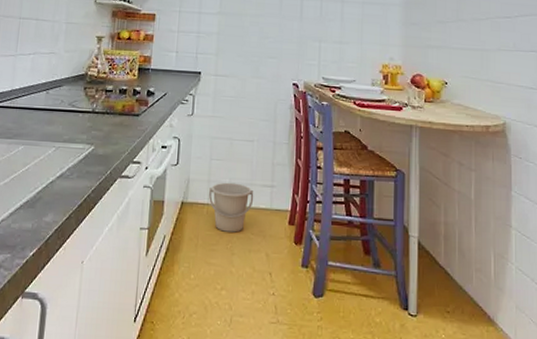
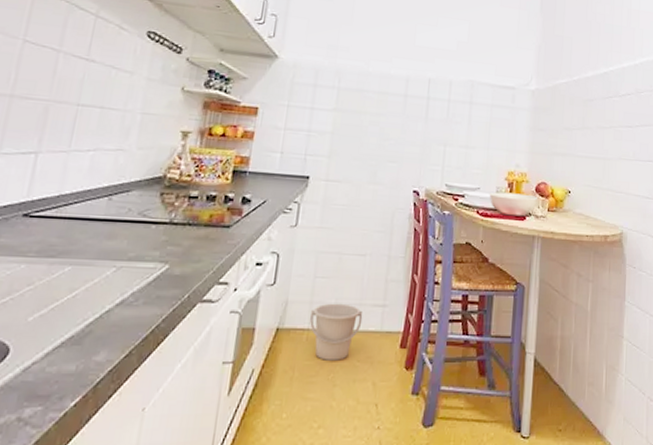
bowl: none [365,84,413,107] -> present [489,192,537,217]

